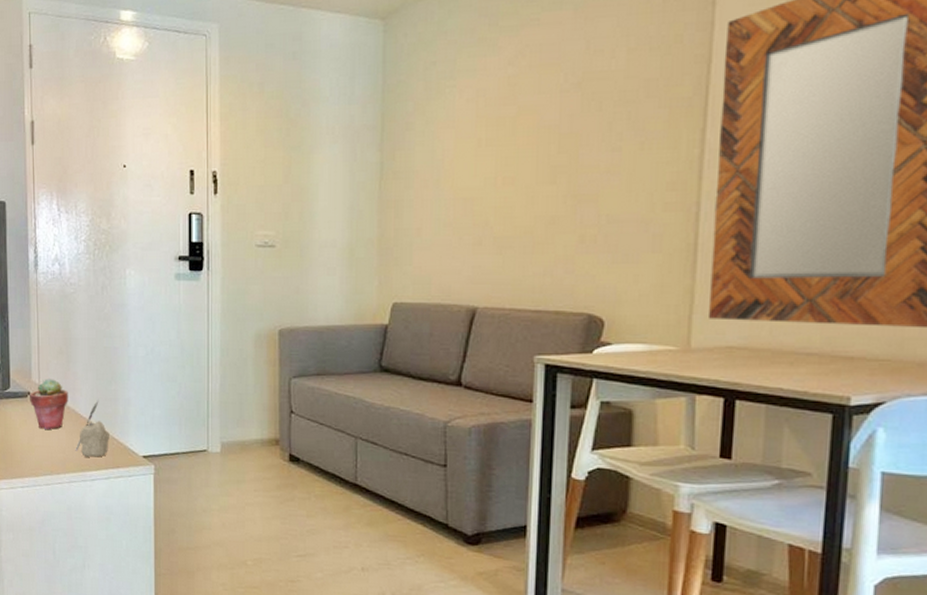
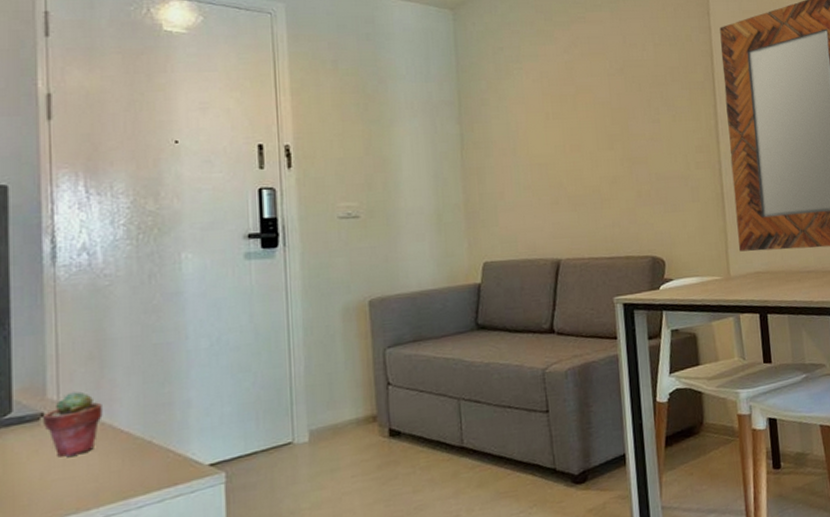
candle: present [75,400,109,457] -> none [113,407,163,481]

